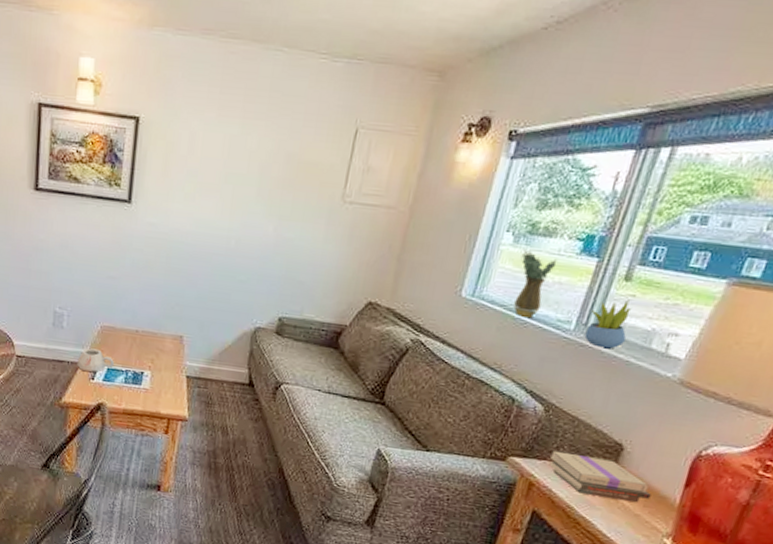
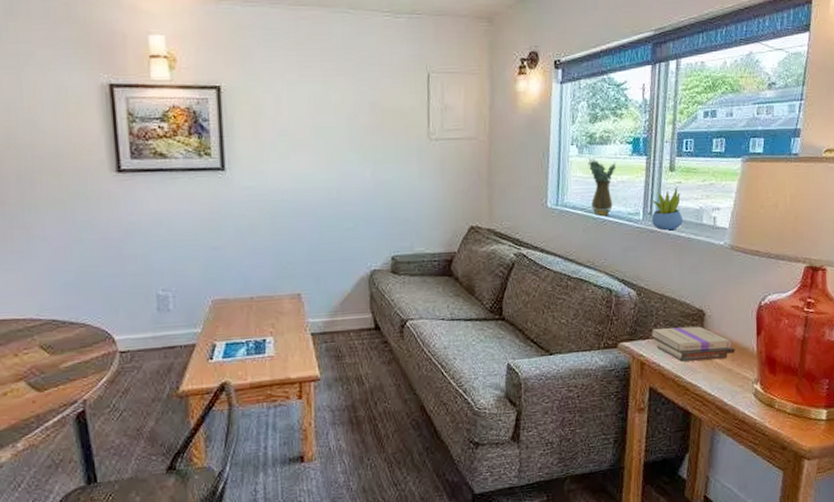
cup: present [77,348,114,373] -> none [191,326,232,353]

